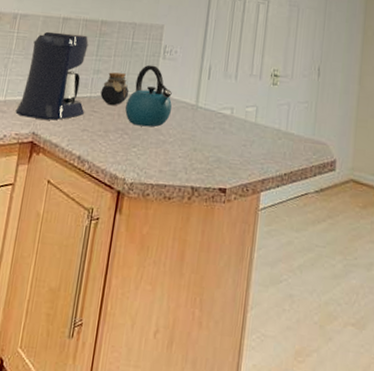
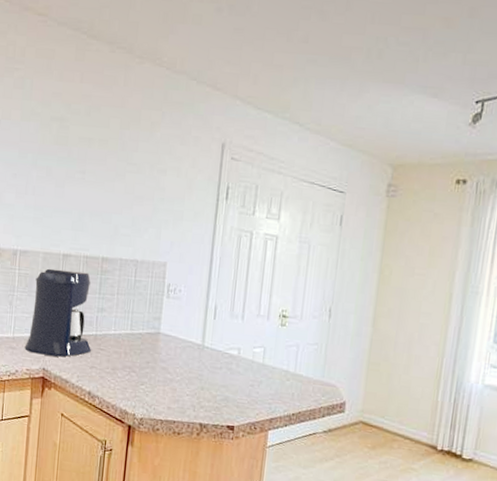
jar: present [100,72,129,106] -> none [106,310,135,344]
kettle: present [125,65,172,127] -> none [131,303,178,366]

